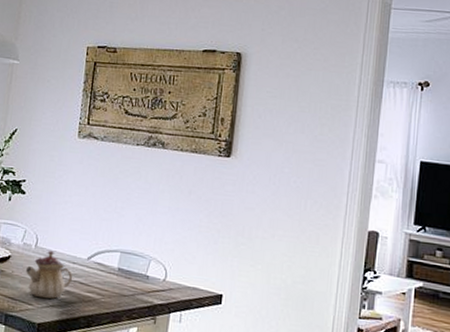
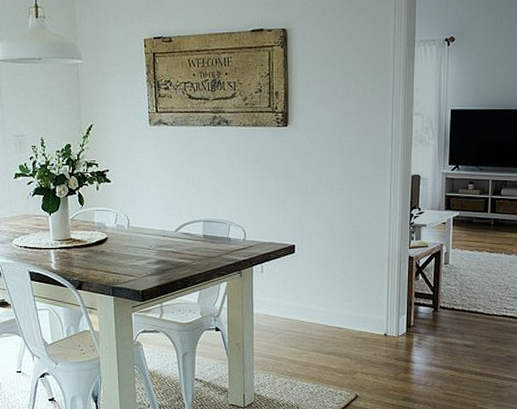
teapot: present [25,250,73,299] -> none [122,228,165,270]

